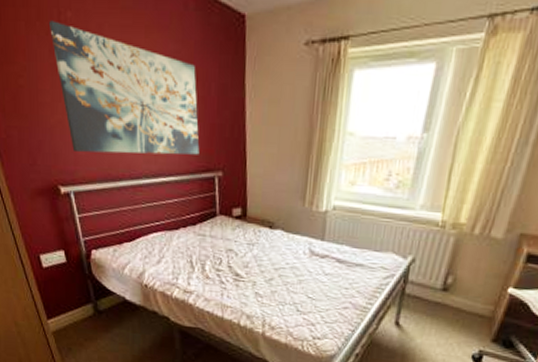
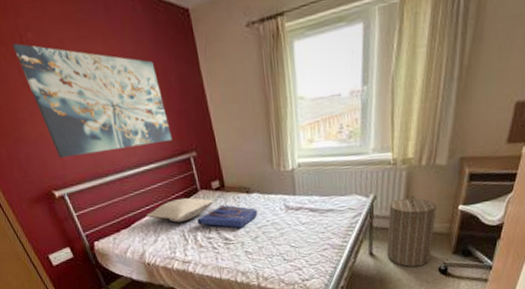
pillow: none [153,220,232,247] -> present [145,197,215,223]
tote bag: none [209,236,278,267] -> present [197,205,258,229]
laundry hamper: none [414,266,483,349] -> present [386,195,436,267]

